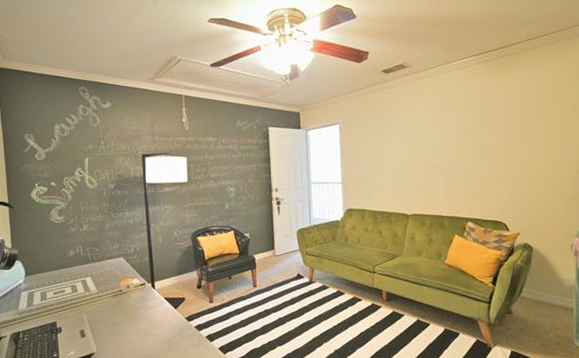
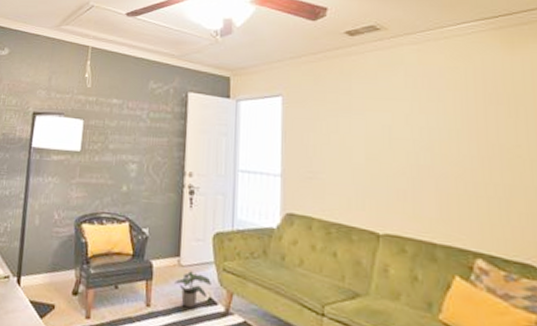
potted plant: none [272,258,298,283] -> present [174,271,211,309]

